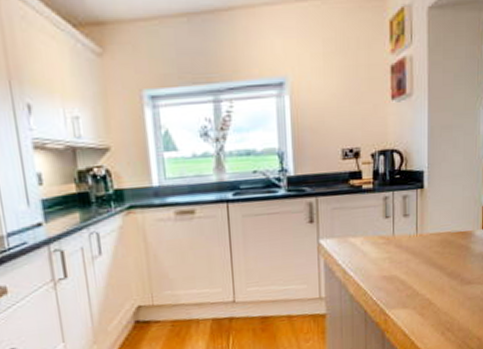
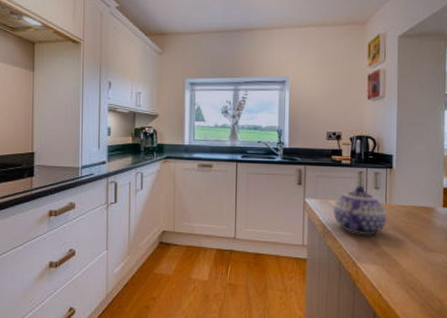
teapot: none [353,215,419,276] -> present [332,186,387,236]

